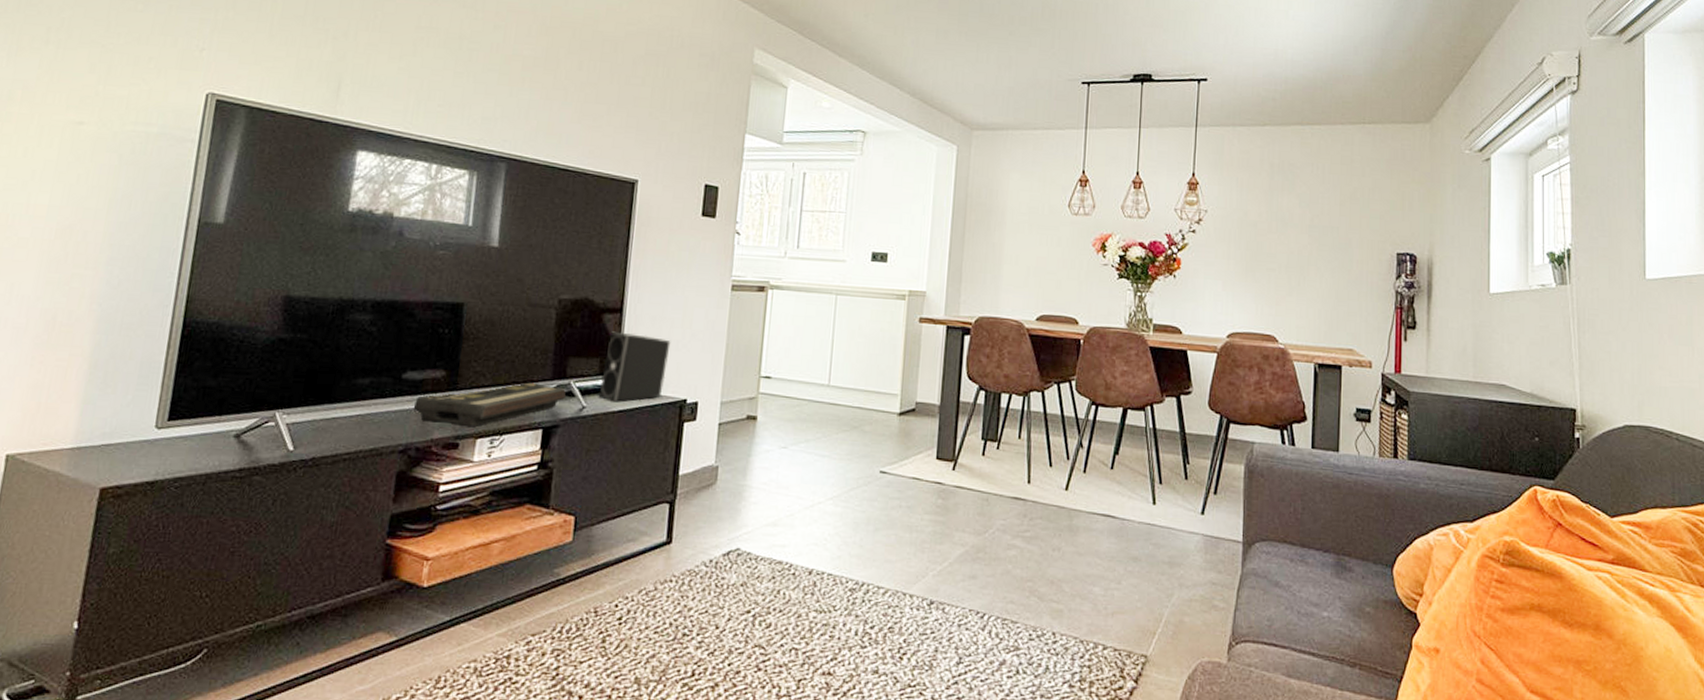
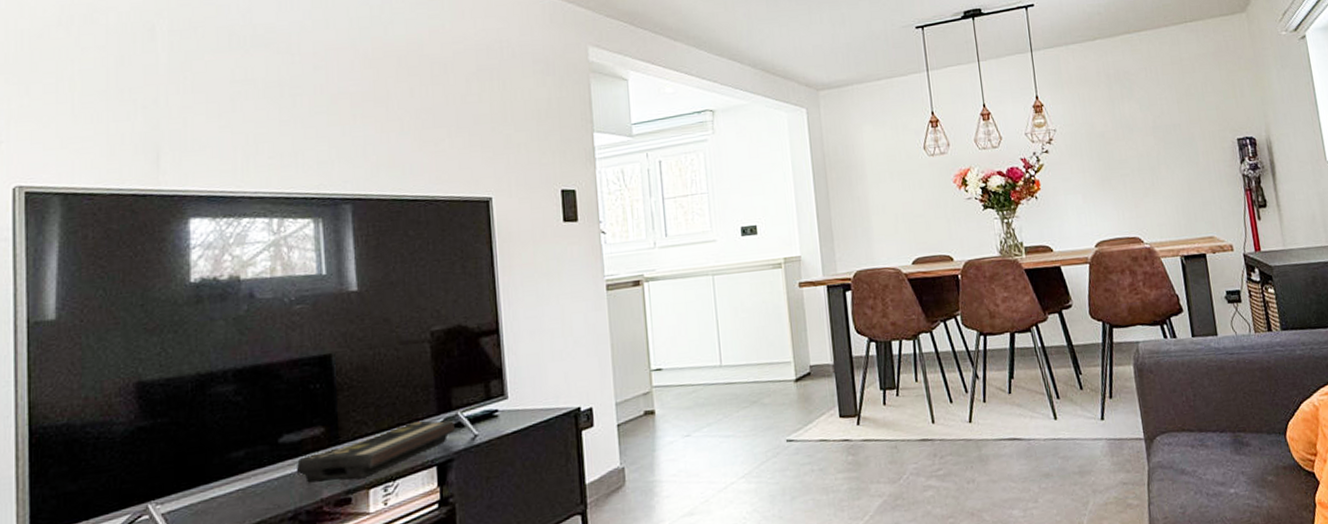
stereo: present [598,331,671,402] -> none [488,351,555,424]

